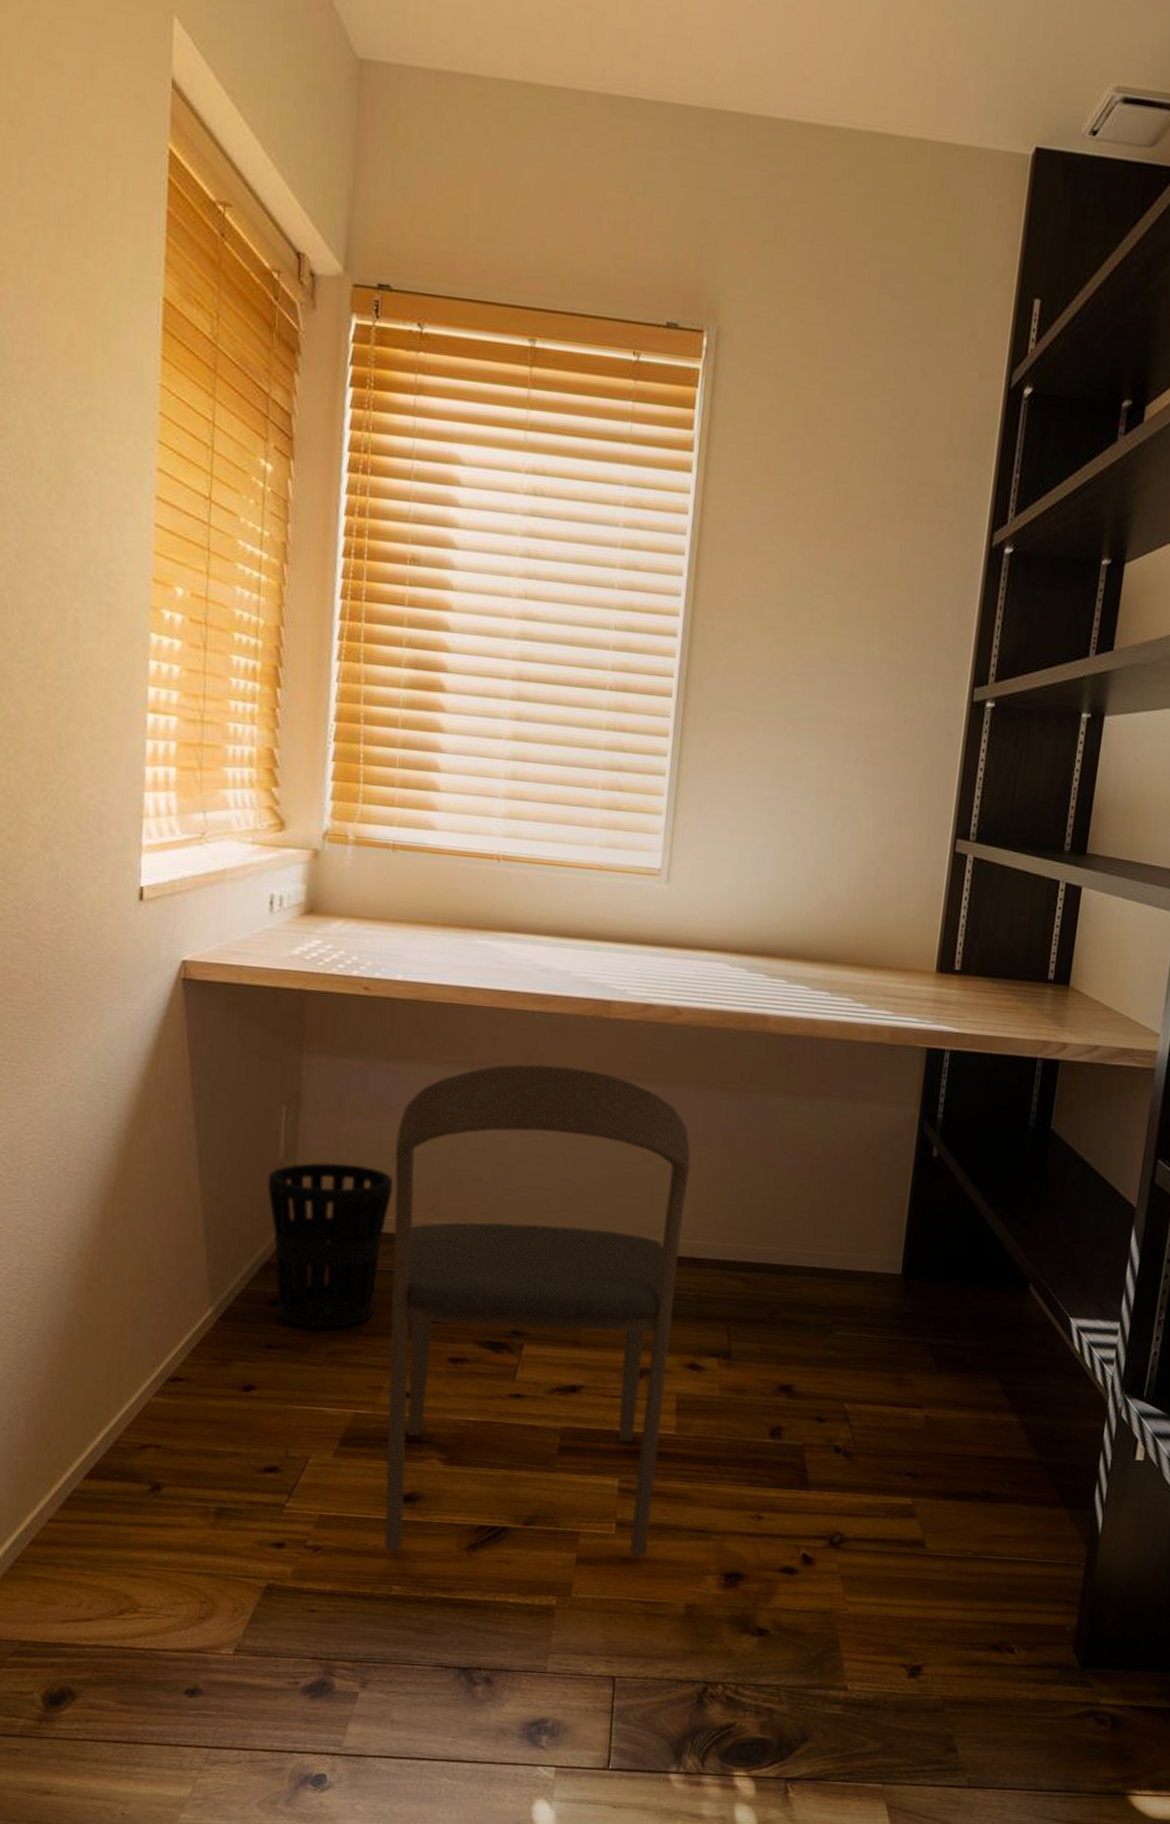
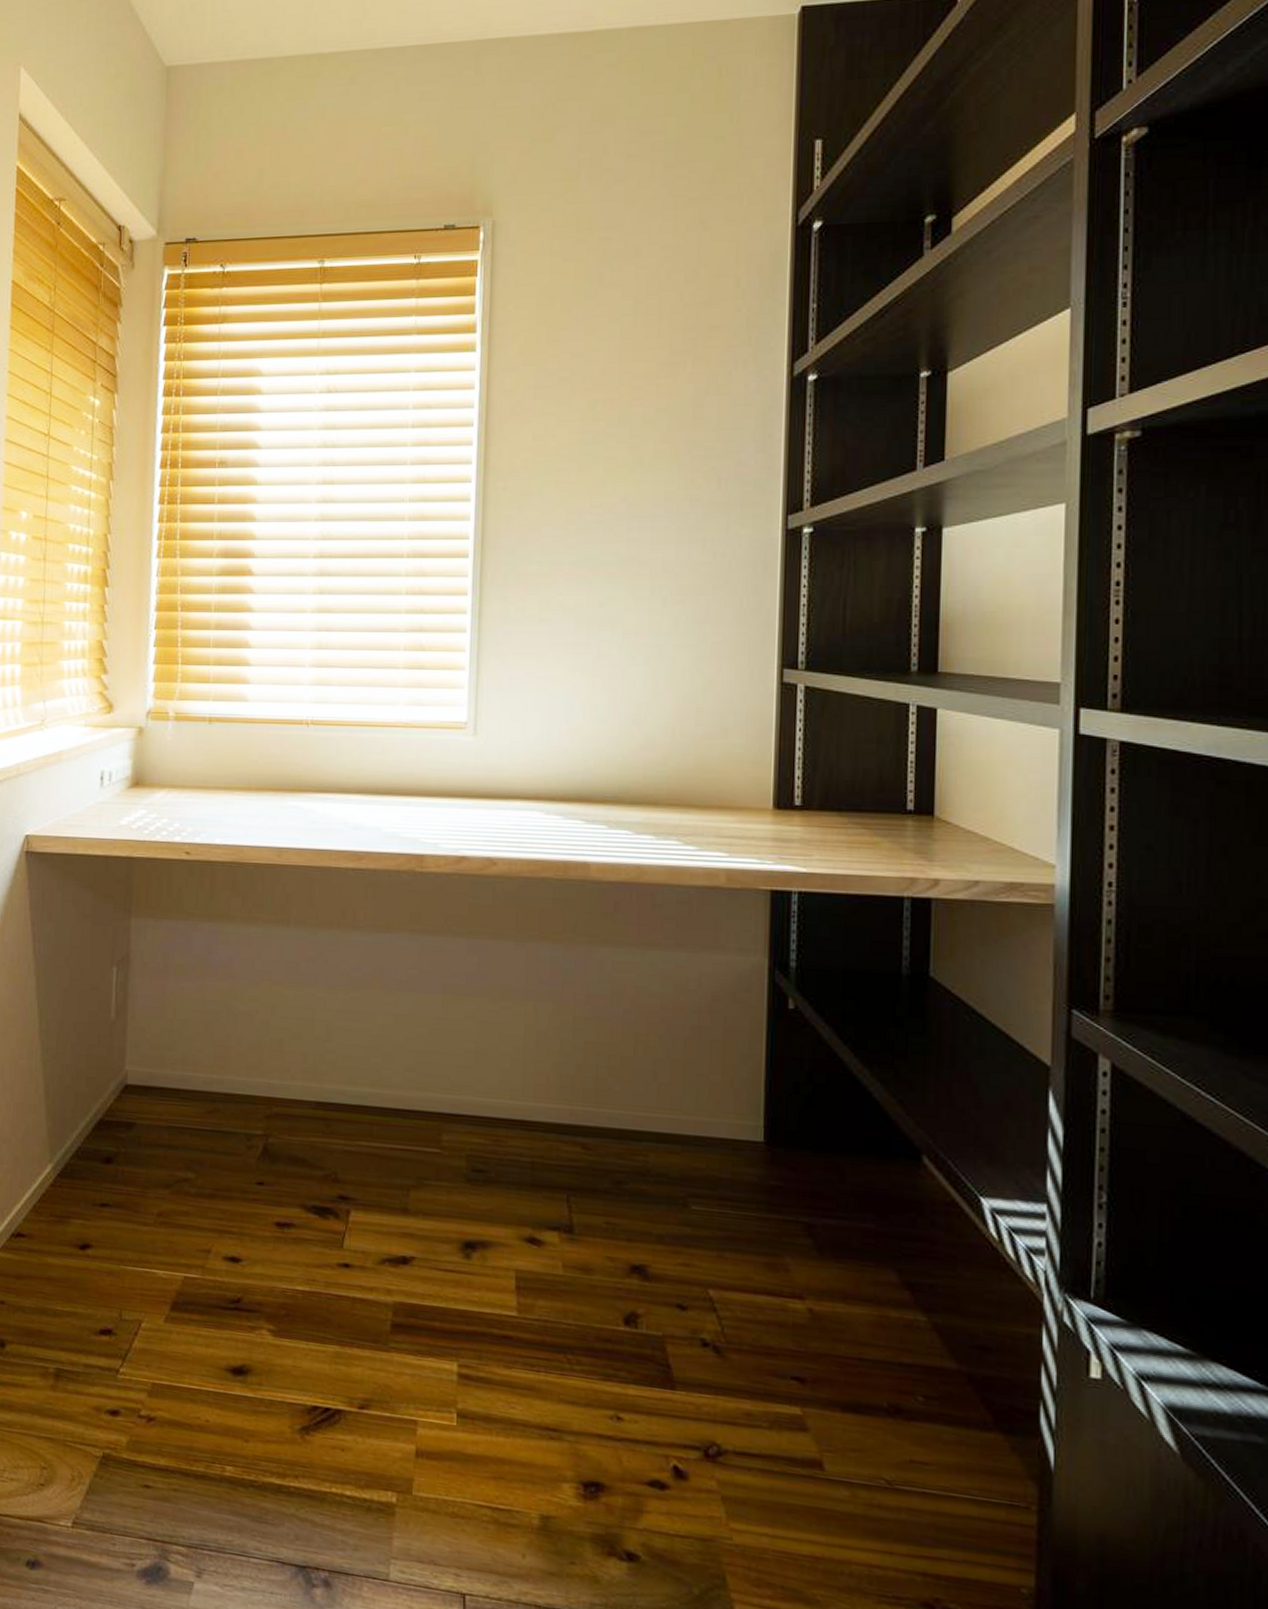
wastebasket: present [267,1162,393,1329] -> none [100,1021,216,1188]
chair: present [384,1064,691,1557] -> none [215,920,515,1455]

